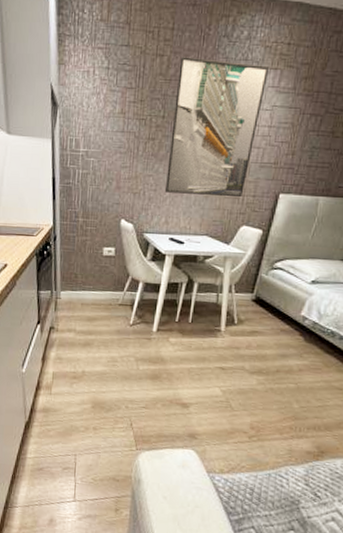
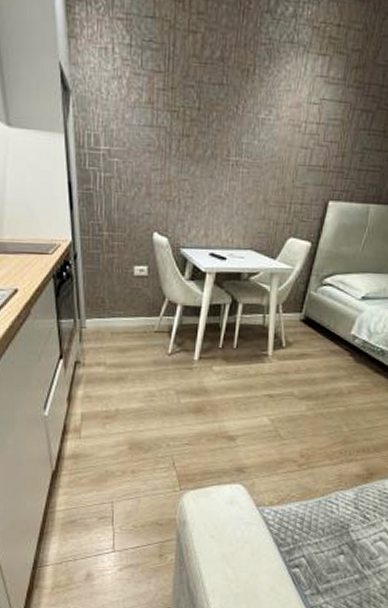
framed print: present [164,57,270,197] -> none [202,35,318,204]

